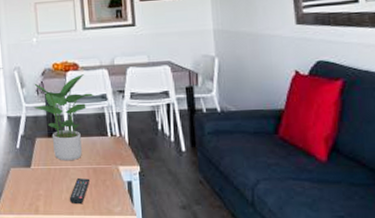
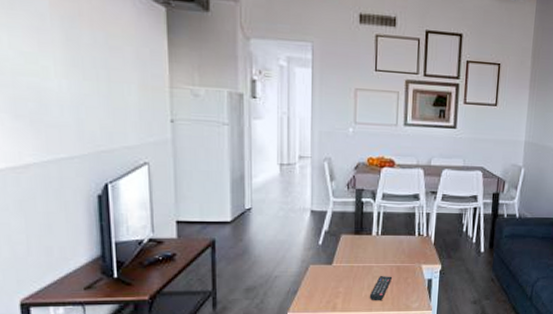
potted plant: present [34,74,95,161] -> none [343,172,407,259]

